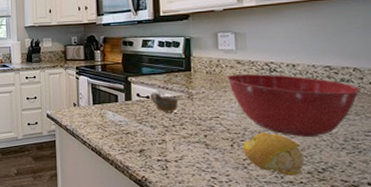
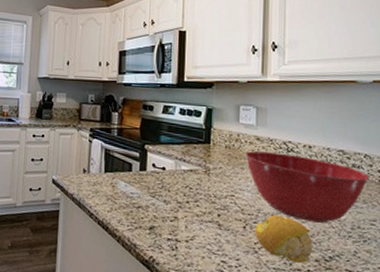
cup: present [149,92,179,113] -> none [165,163,195,188]

